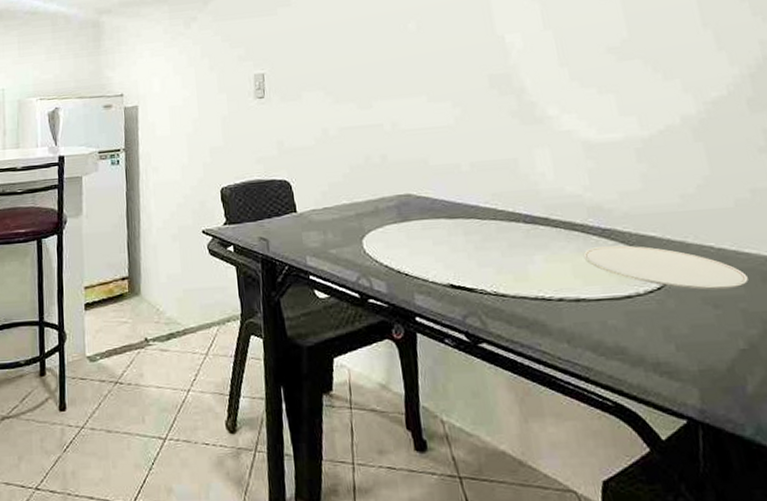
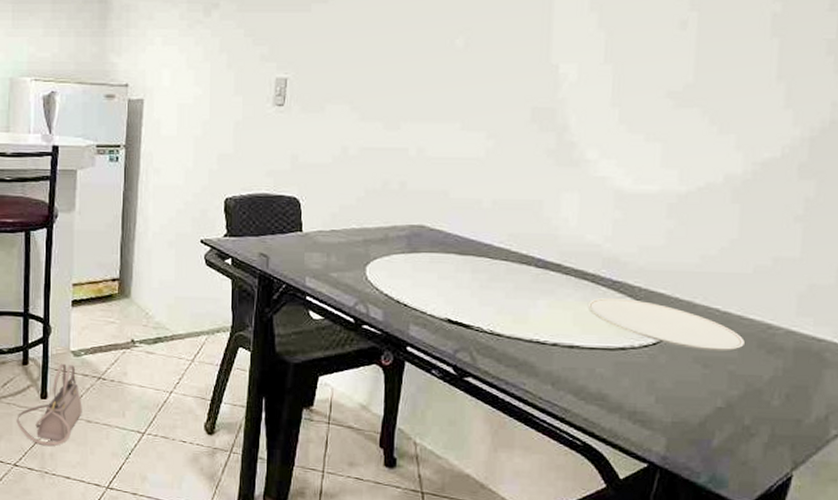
handbag: none [36,370,102,463] -> present [16,363,82,446]

